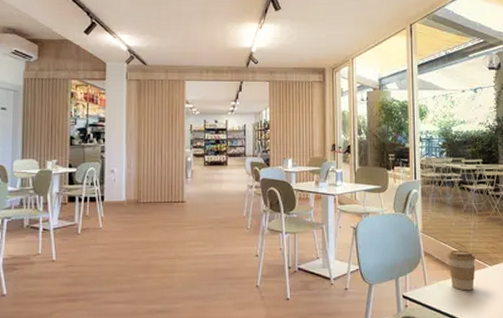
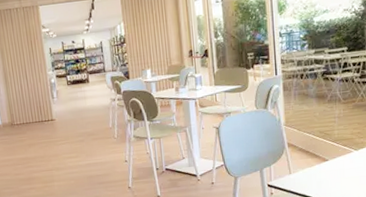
coffee cup: present [447,250,476,291] -> none [311,138,341,176]

